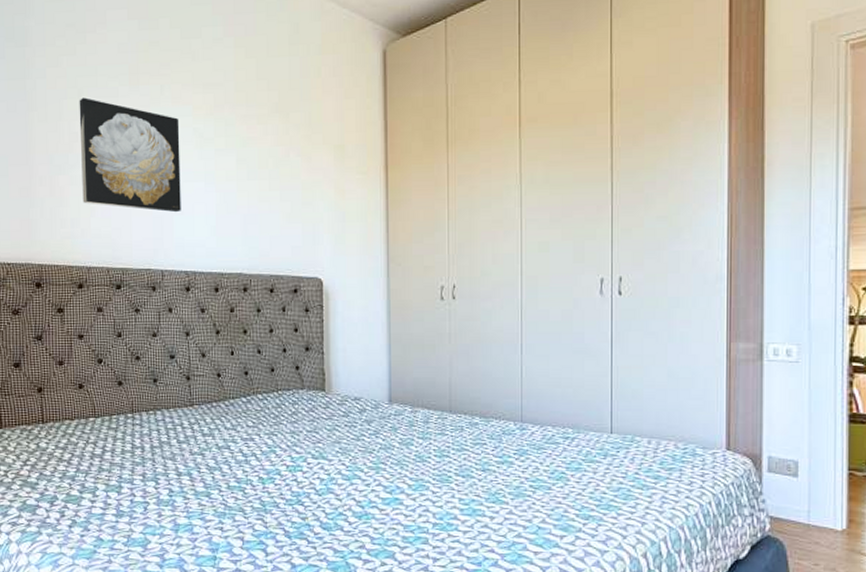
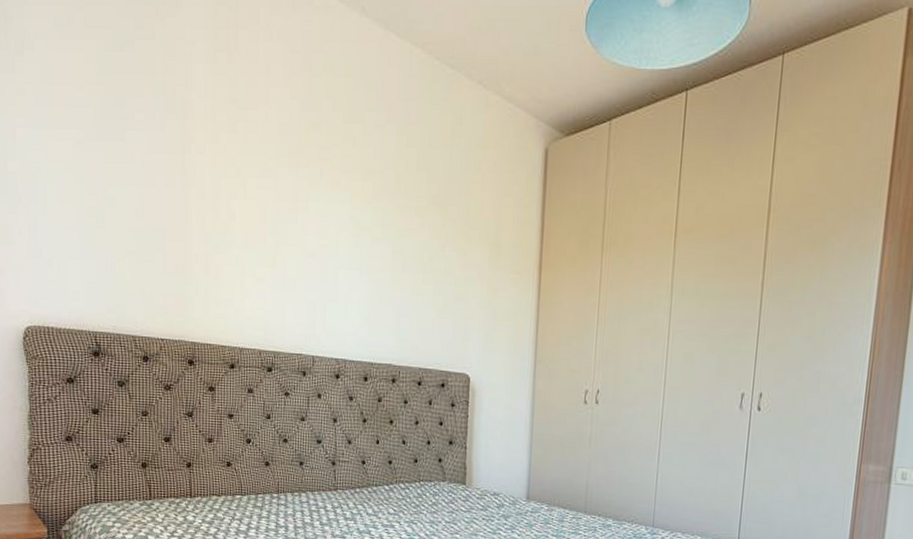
wall art: present [79,97,181,213] -> none [237,177,337,300]

